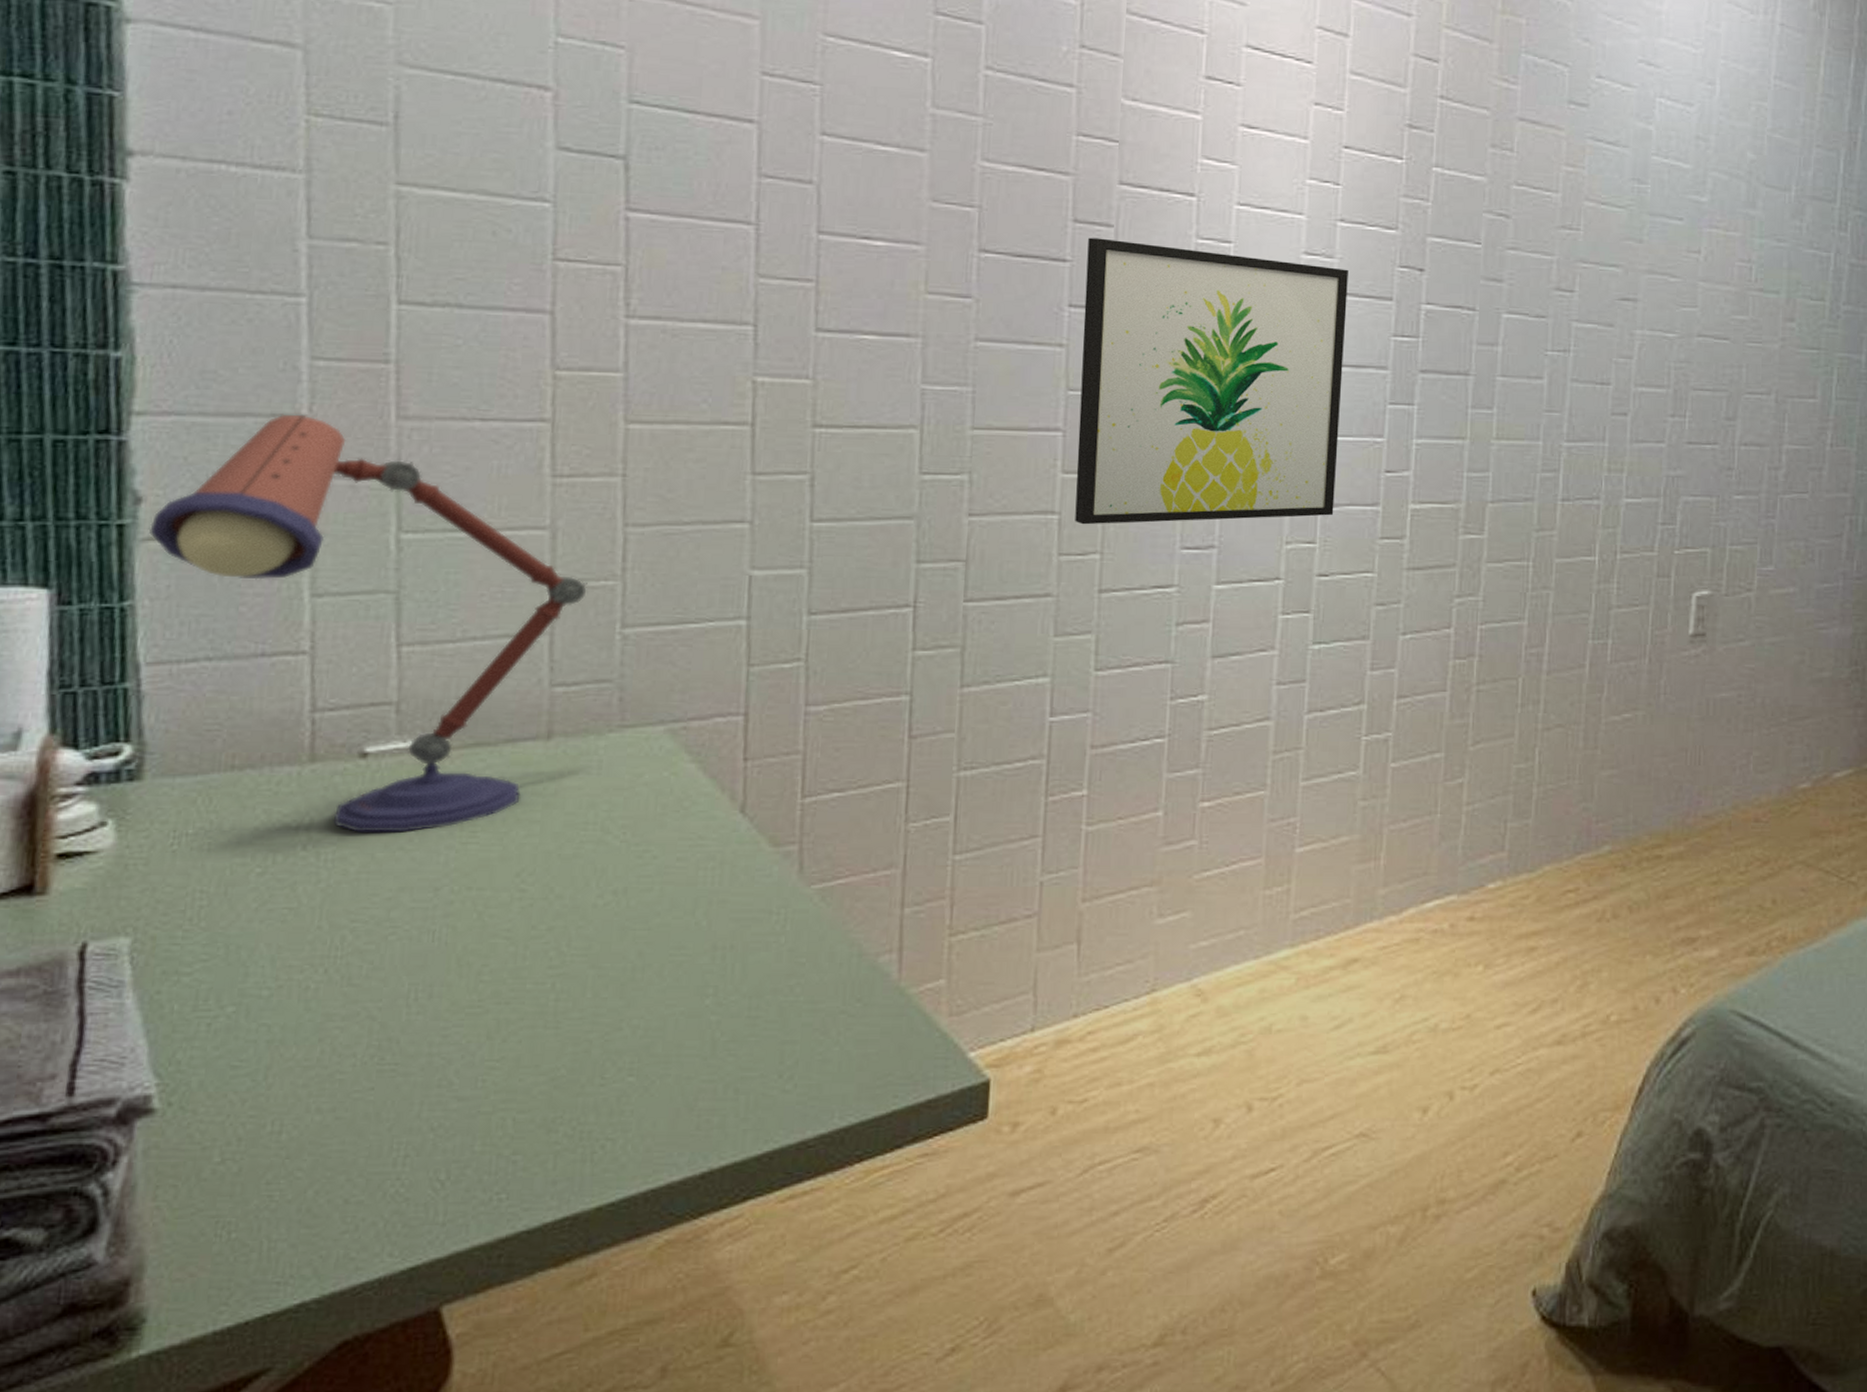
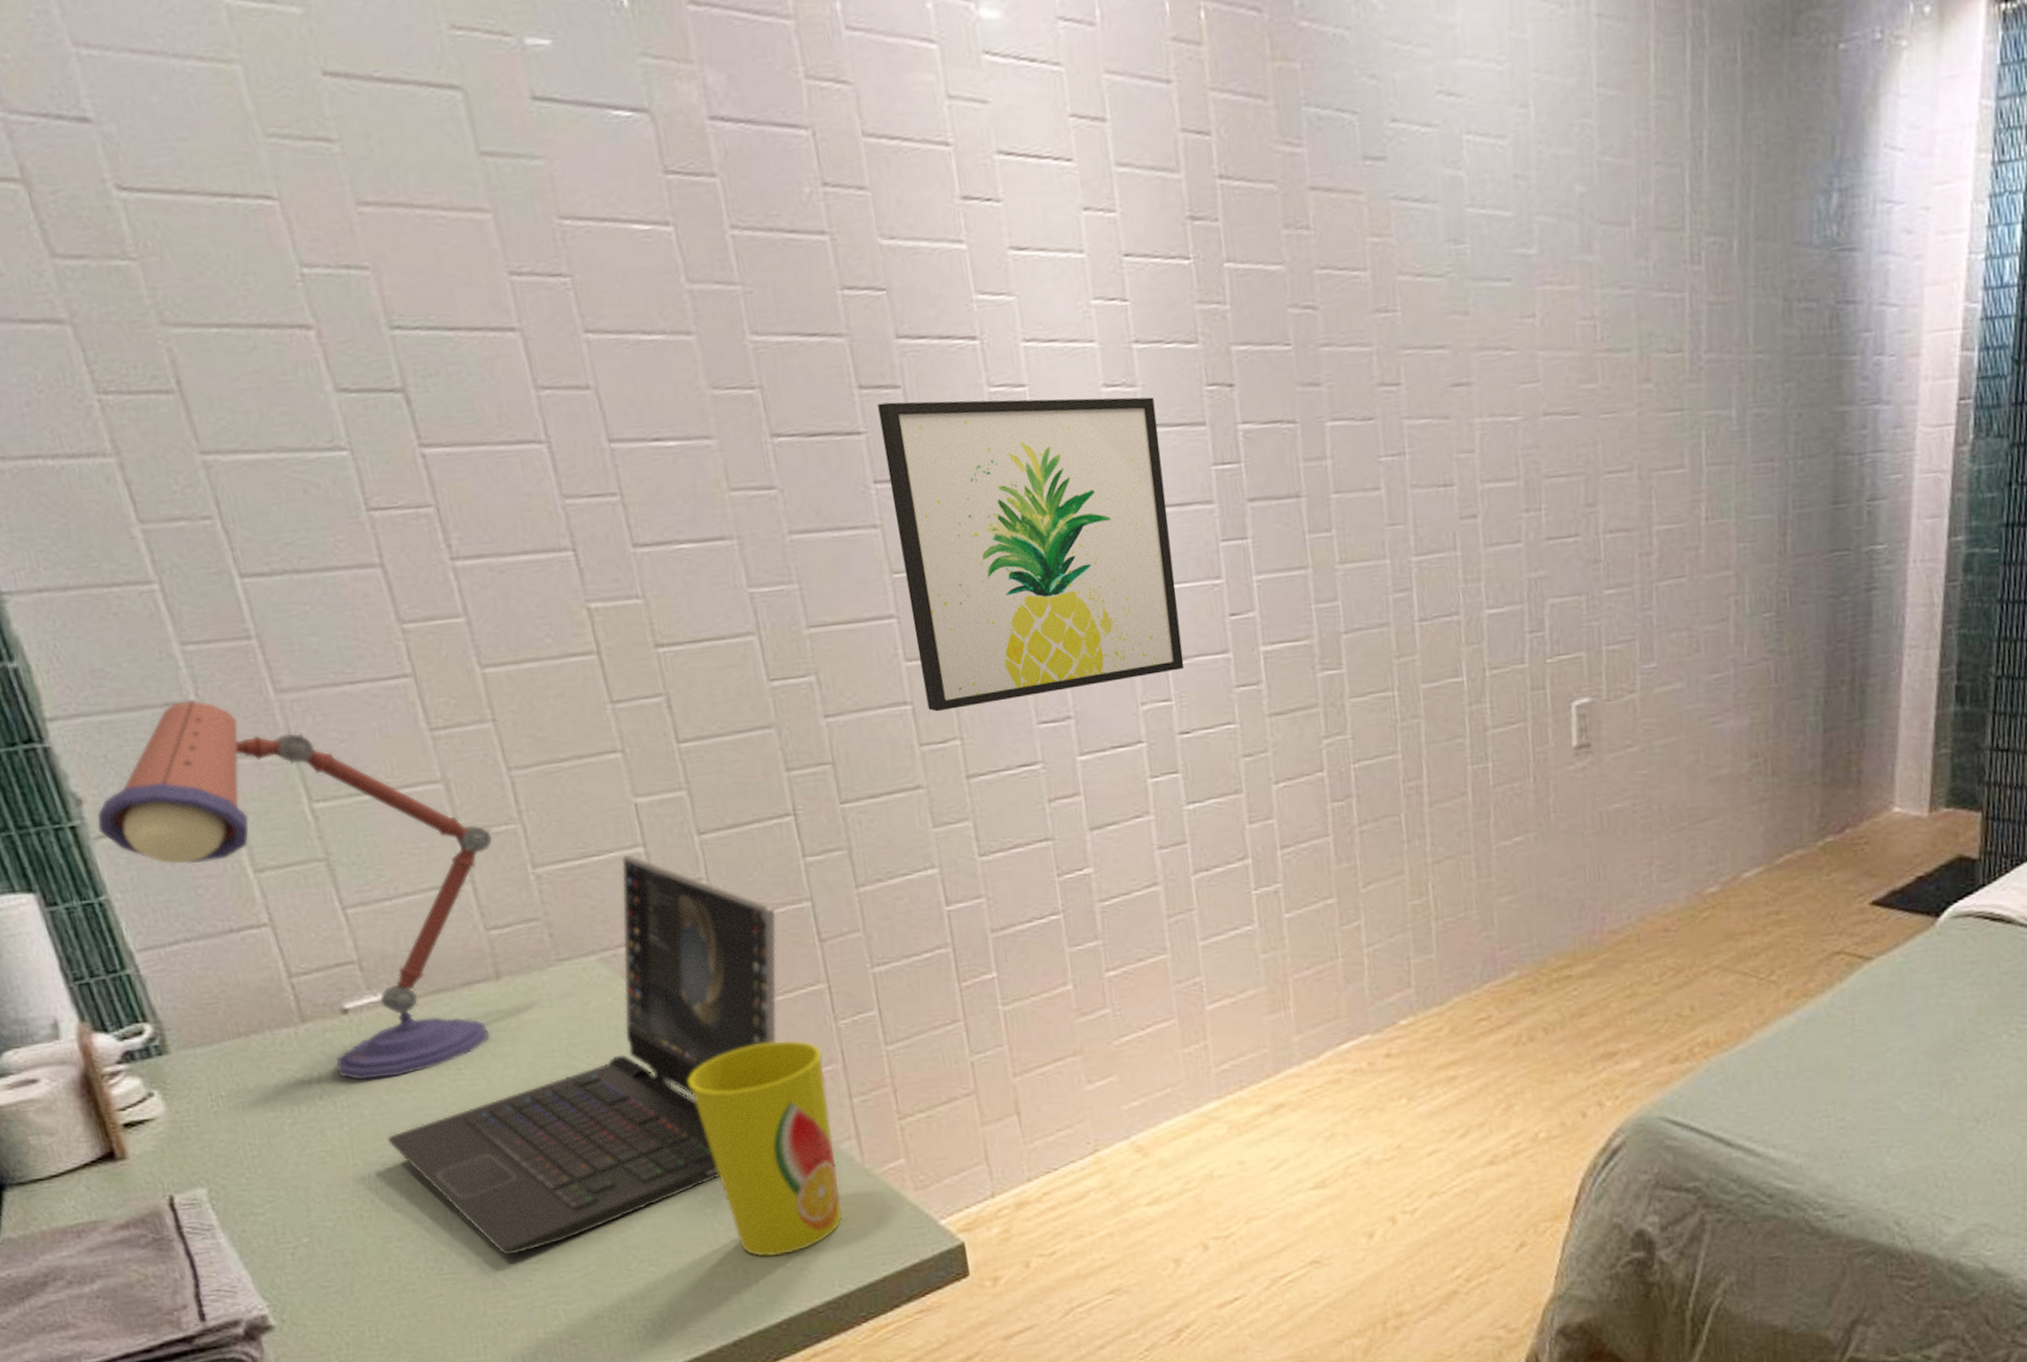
laptop: none [365,626,870,1049] -> present [386,854,777,1256]
cup: none [728,837,883,1077] -> present [687,1040,843,1257]

